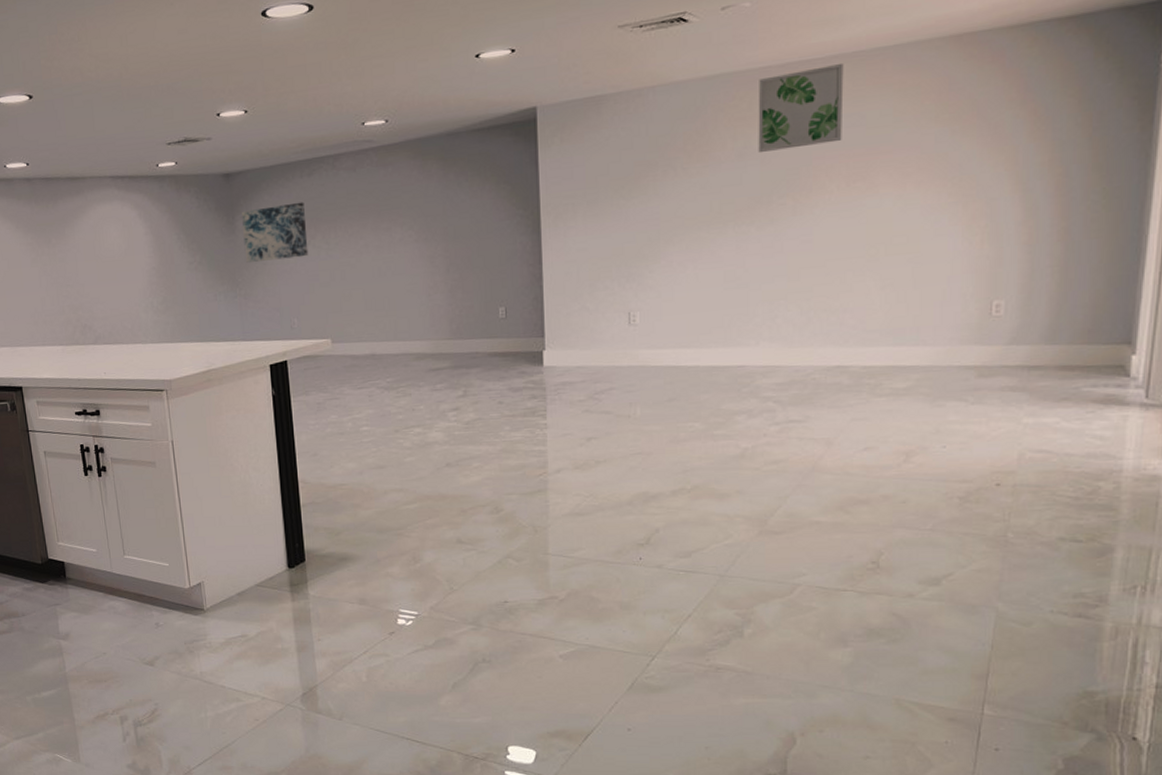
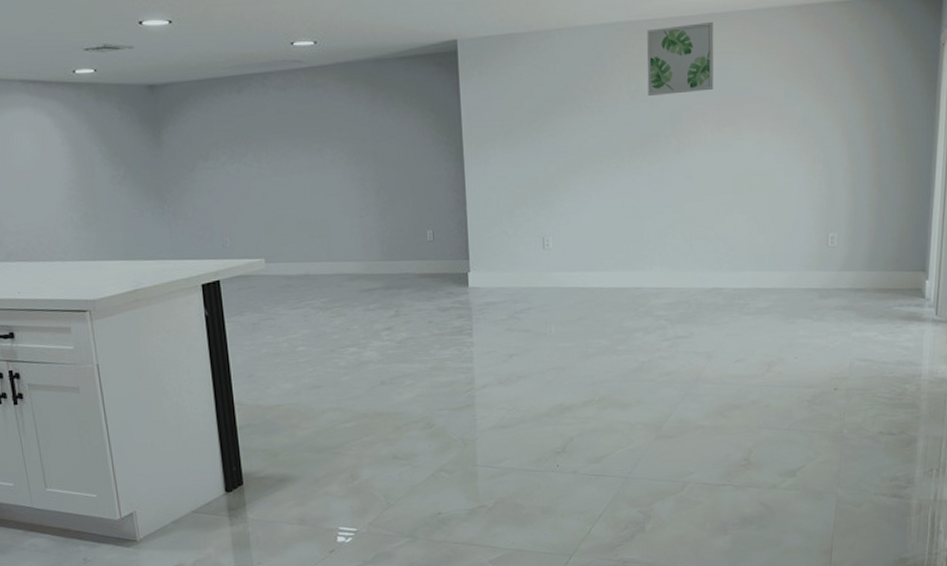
wall art: present [242,202,309,263] -> none [168,118,240,178]

